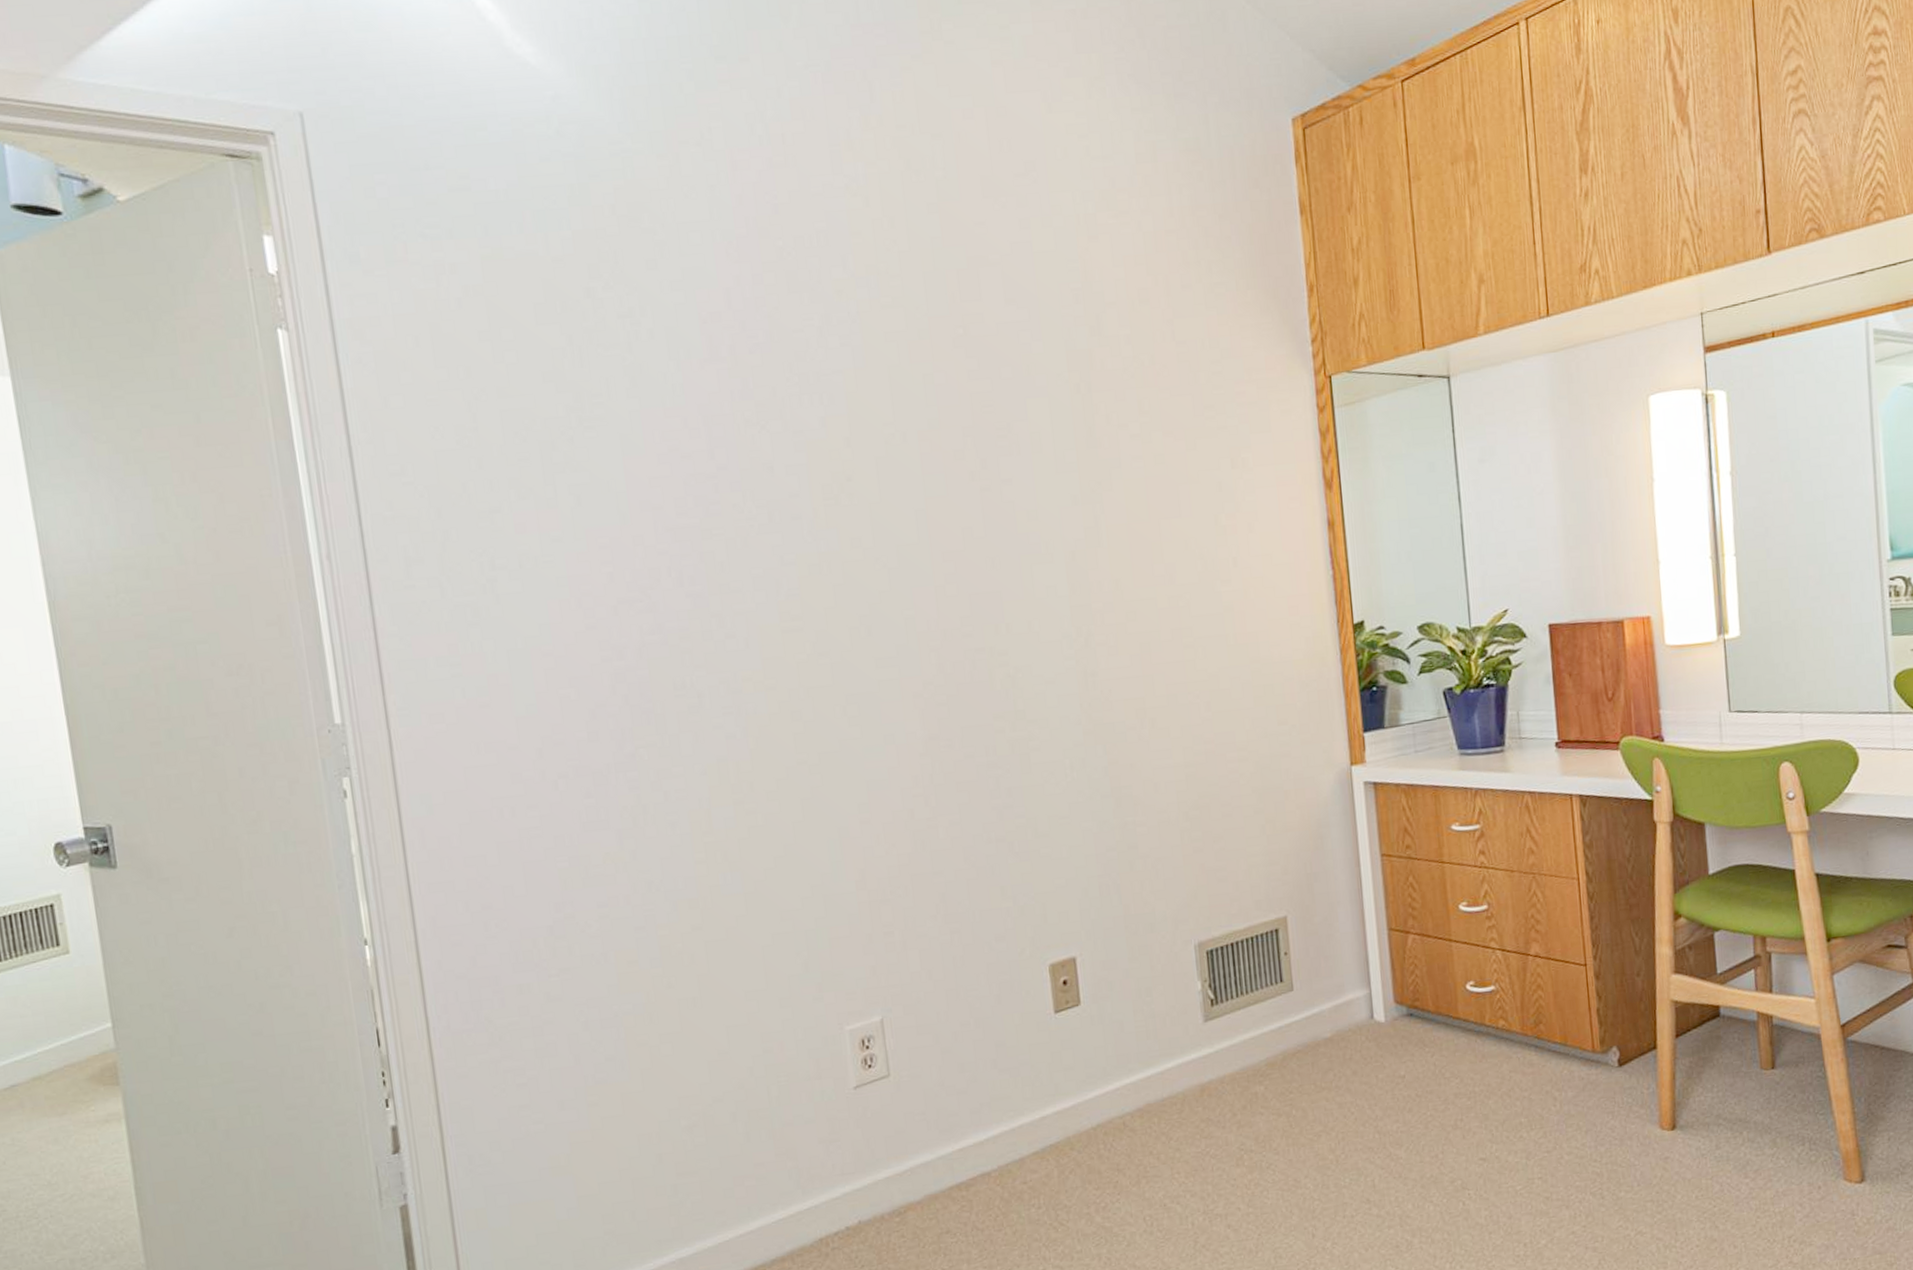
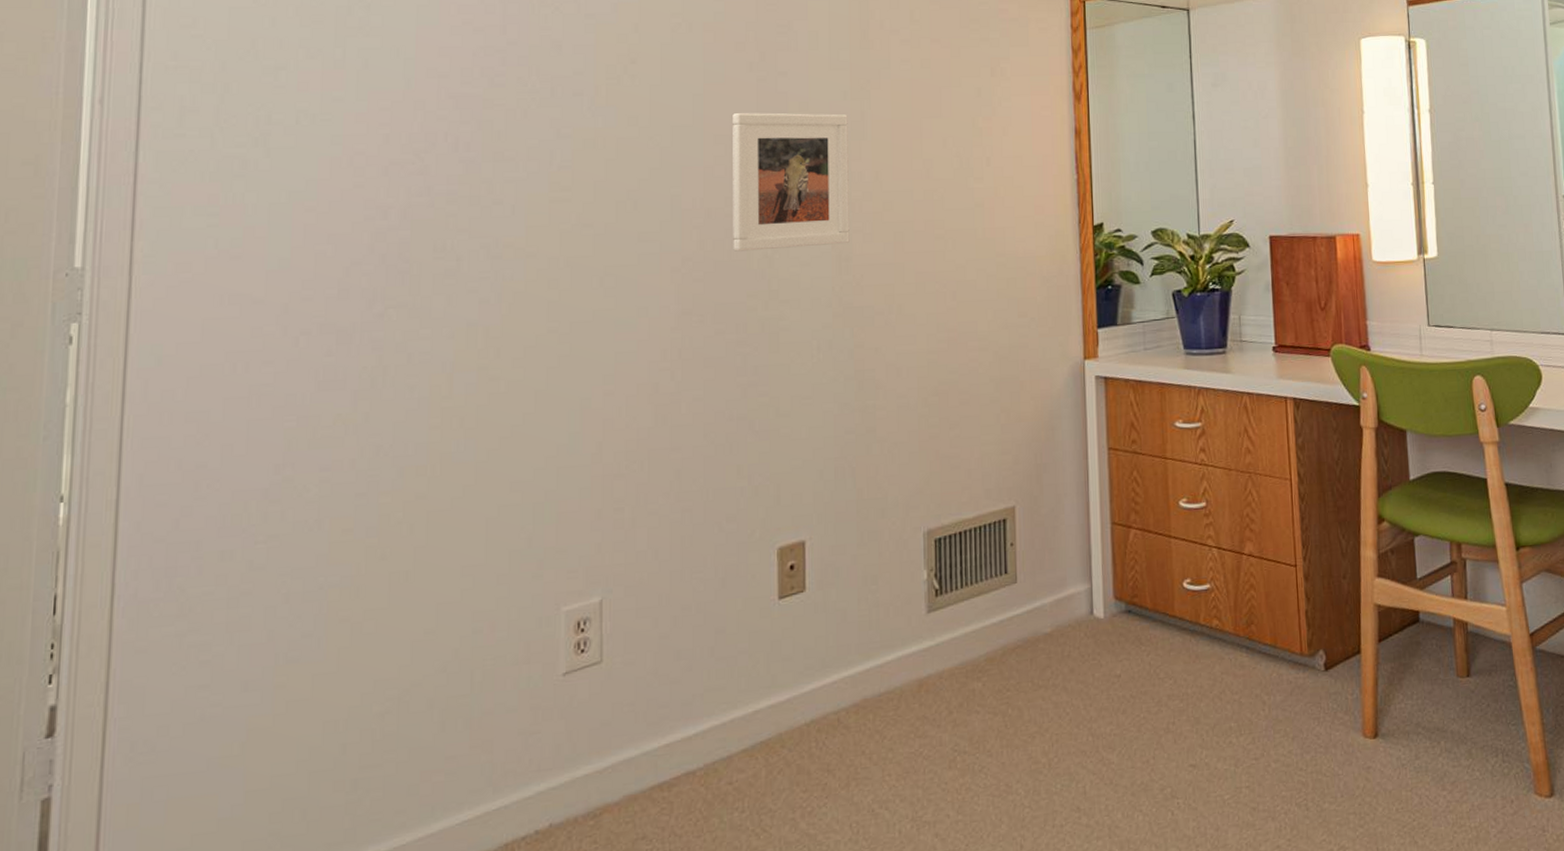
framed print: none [959,521,1094,673] -> present [733,113,850,252]

